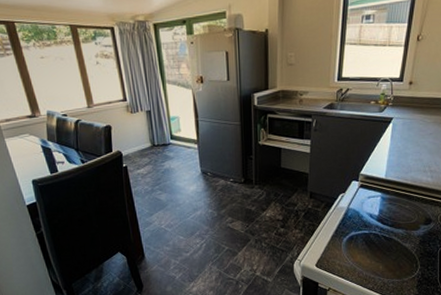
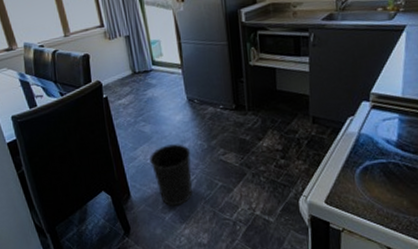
wastebasket: none [164,211,202,267] -> present [150,143,192,206]

